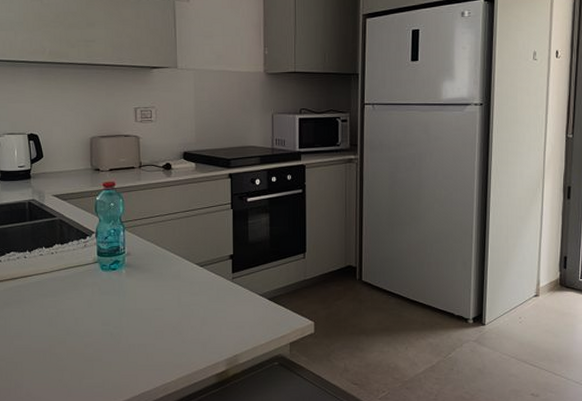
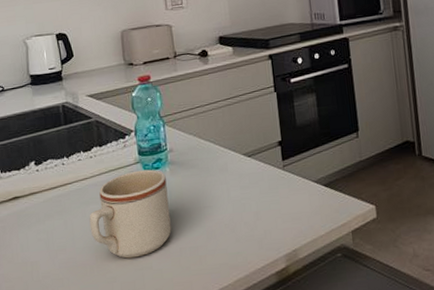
mug: none [46,270,123,350] -> present [89,169,172,259]

